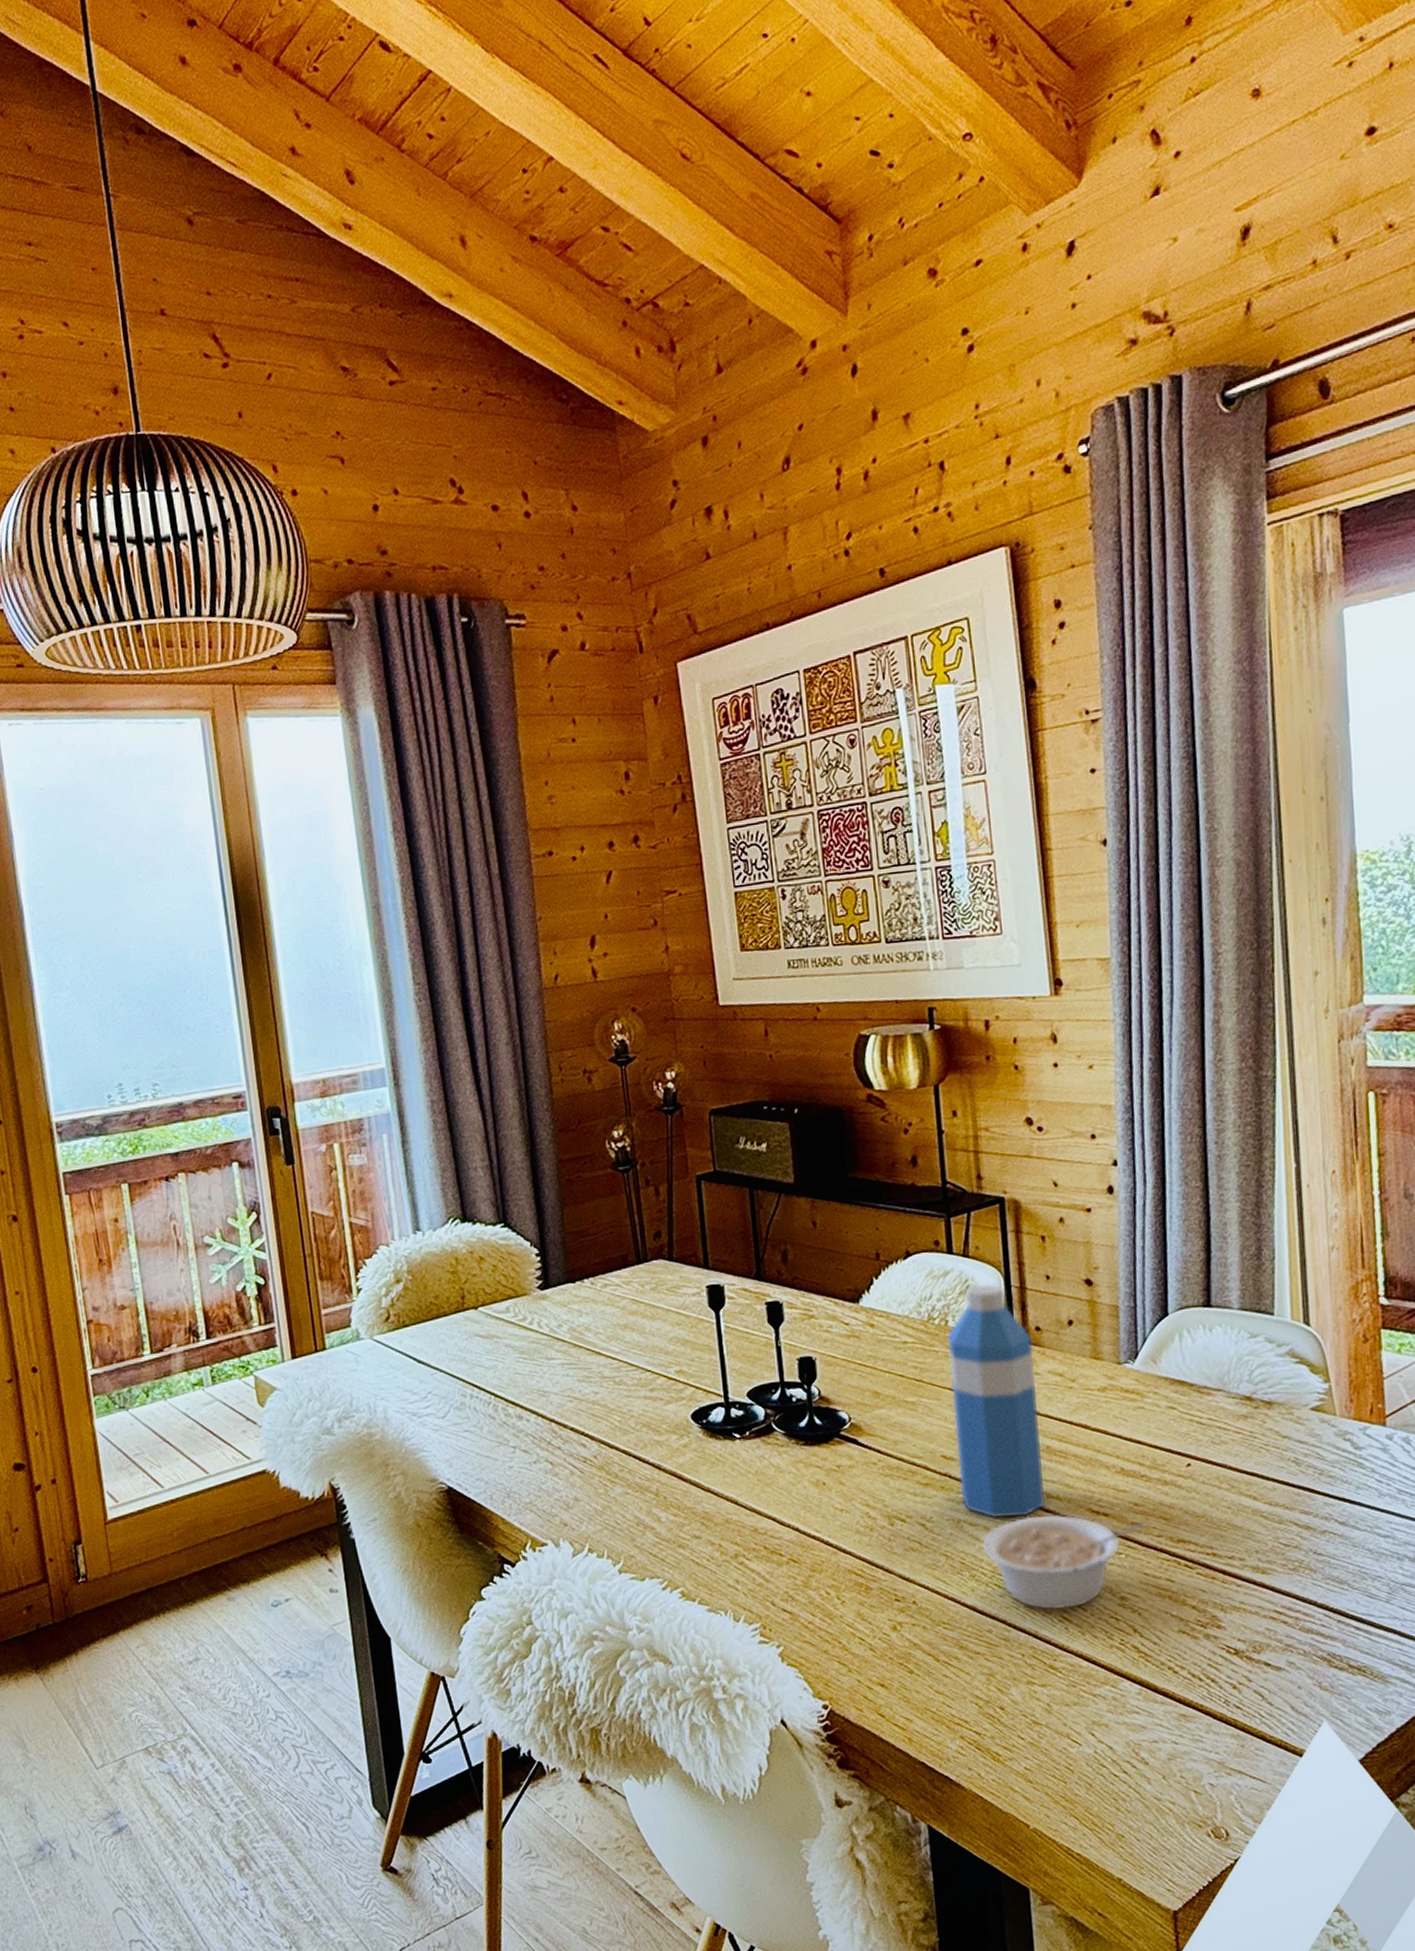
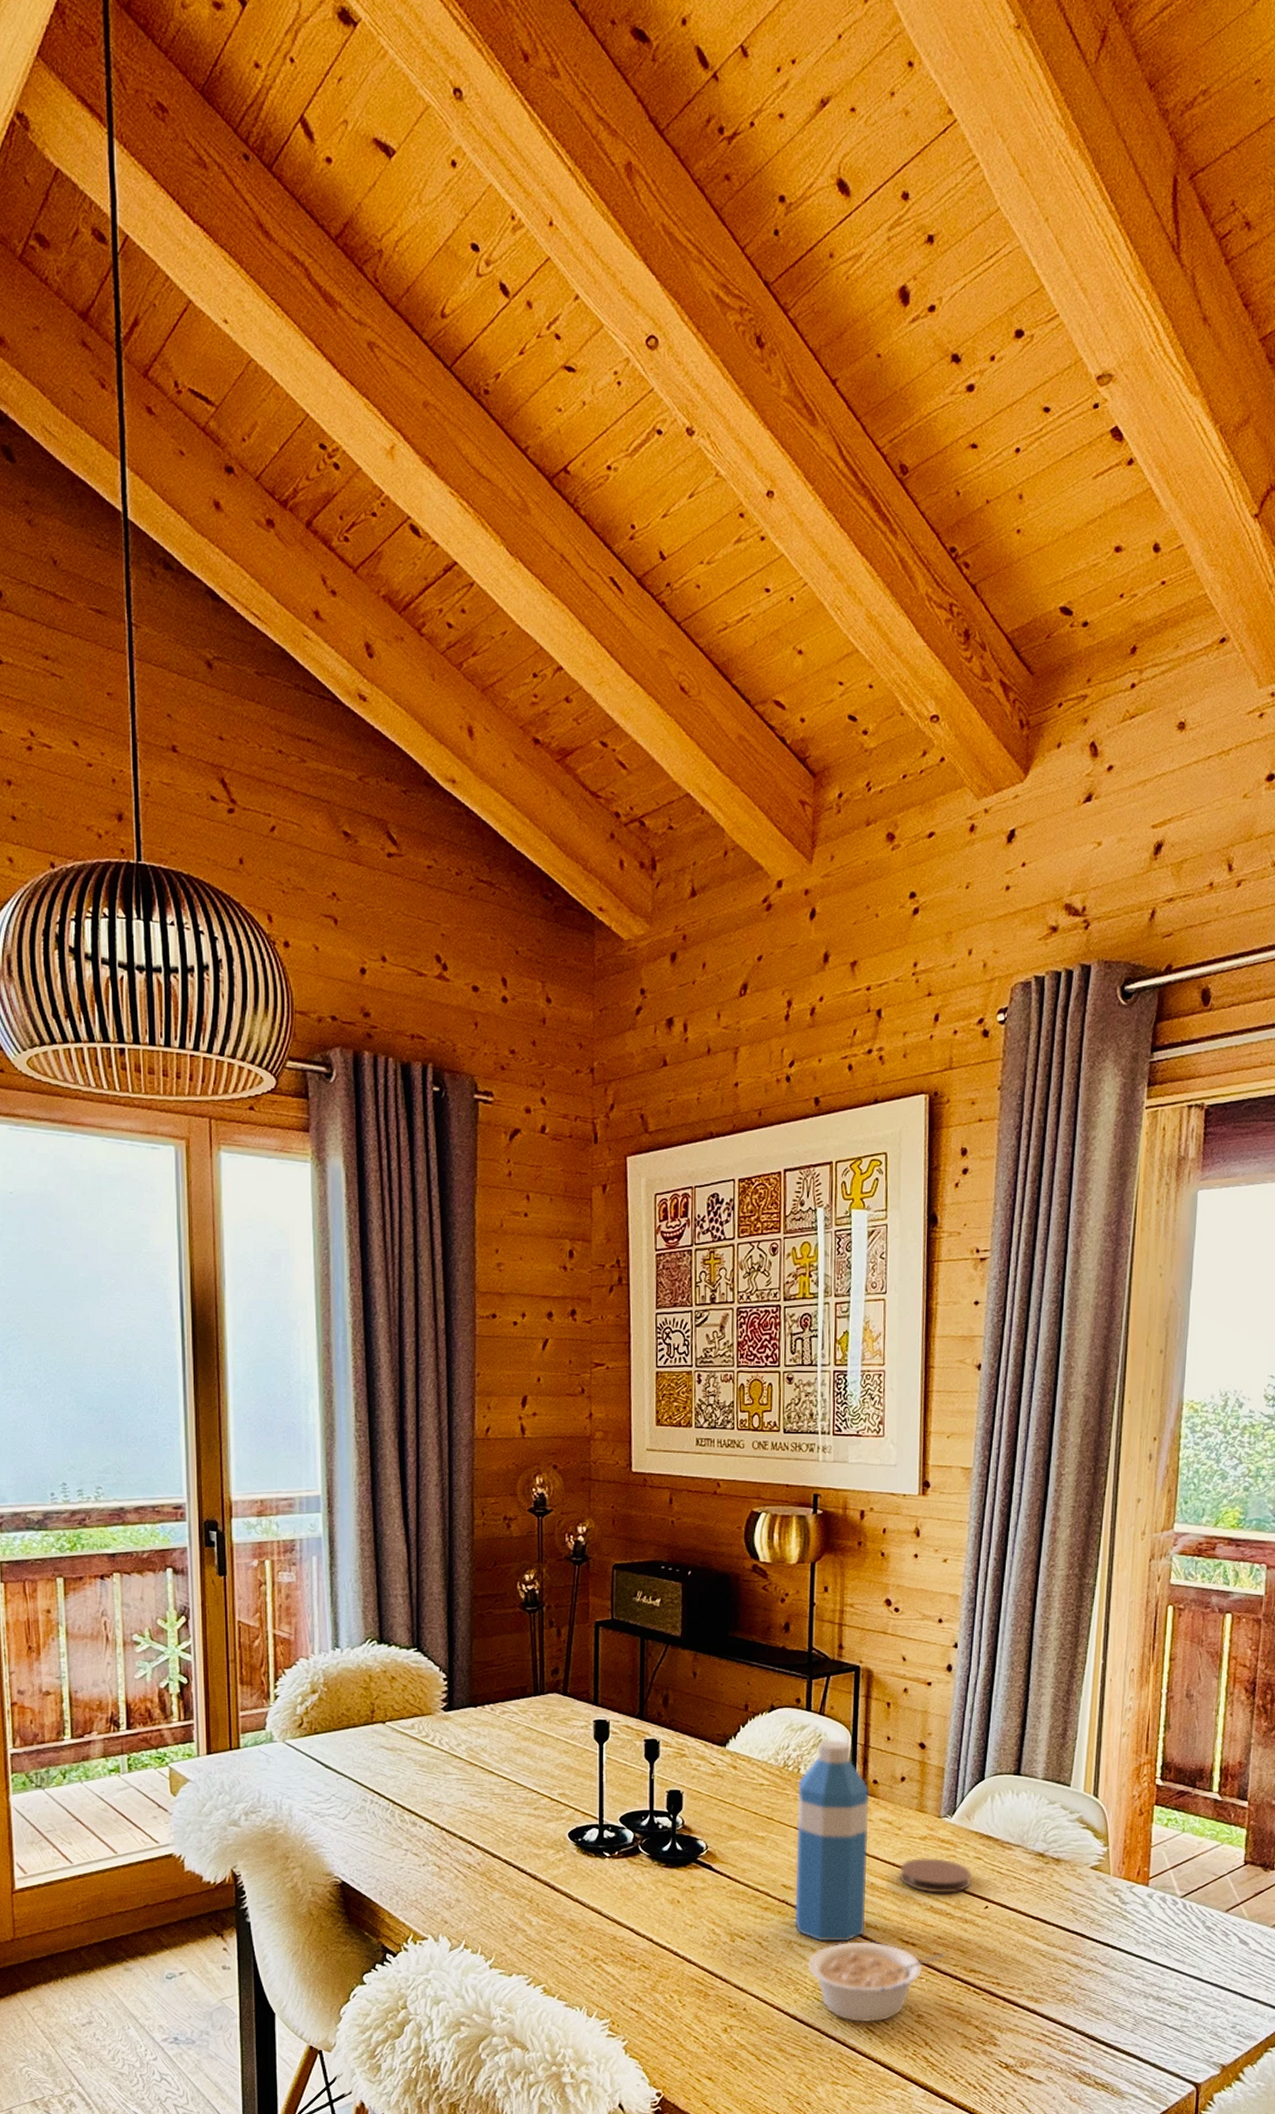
coaster: none [1078,1411,1168,1453] -> present [899,1858,972,1893]

